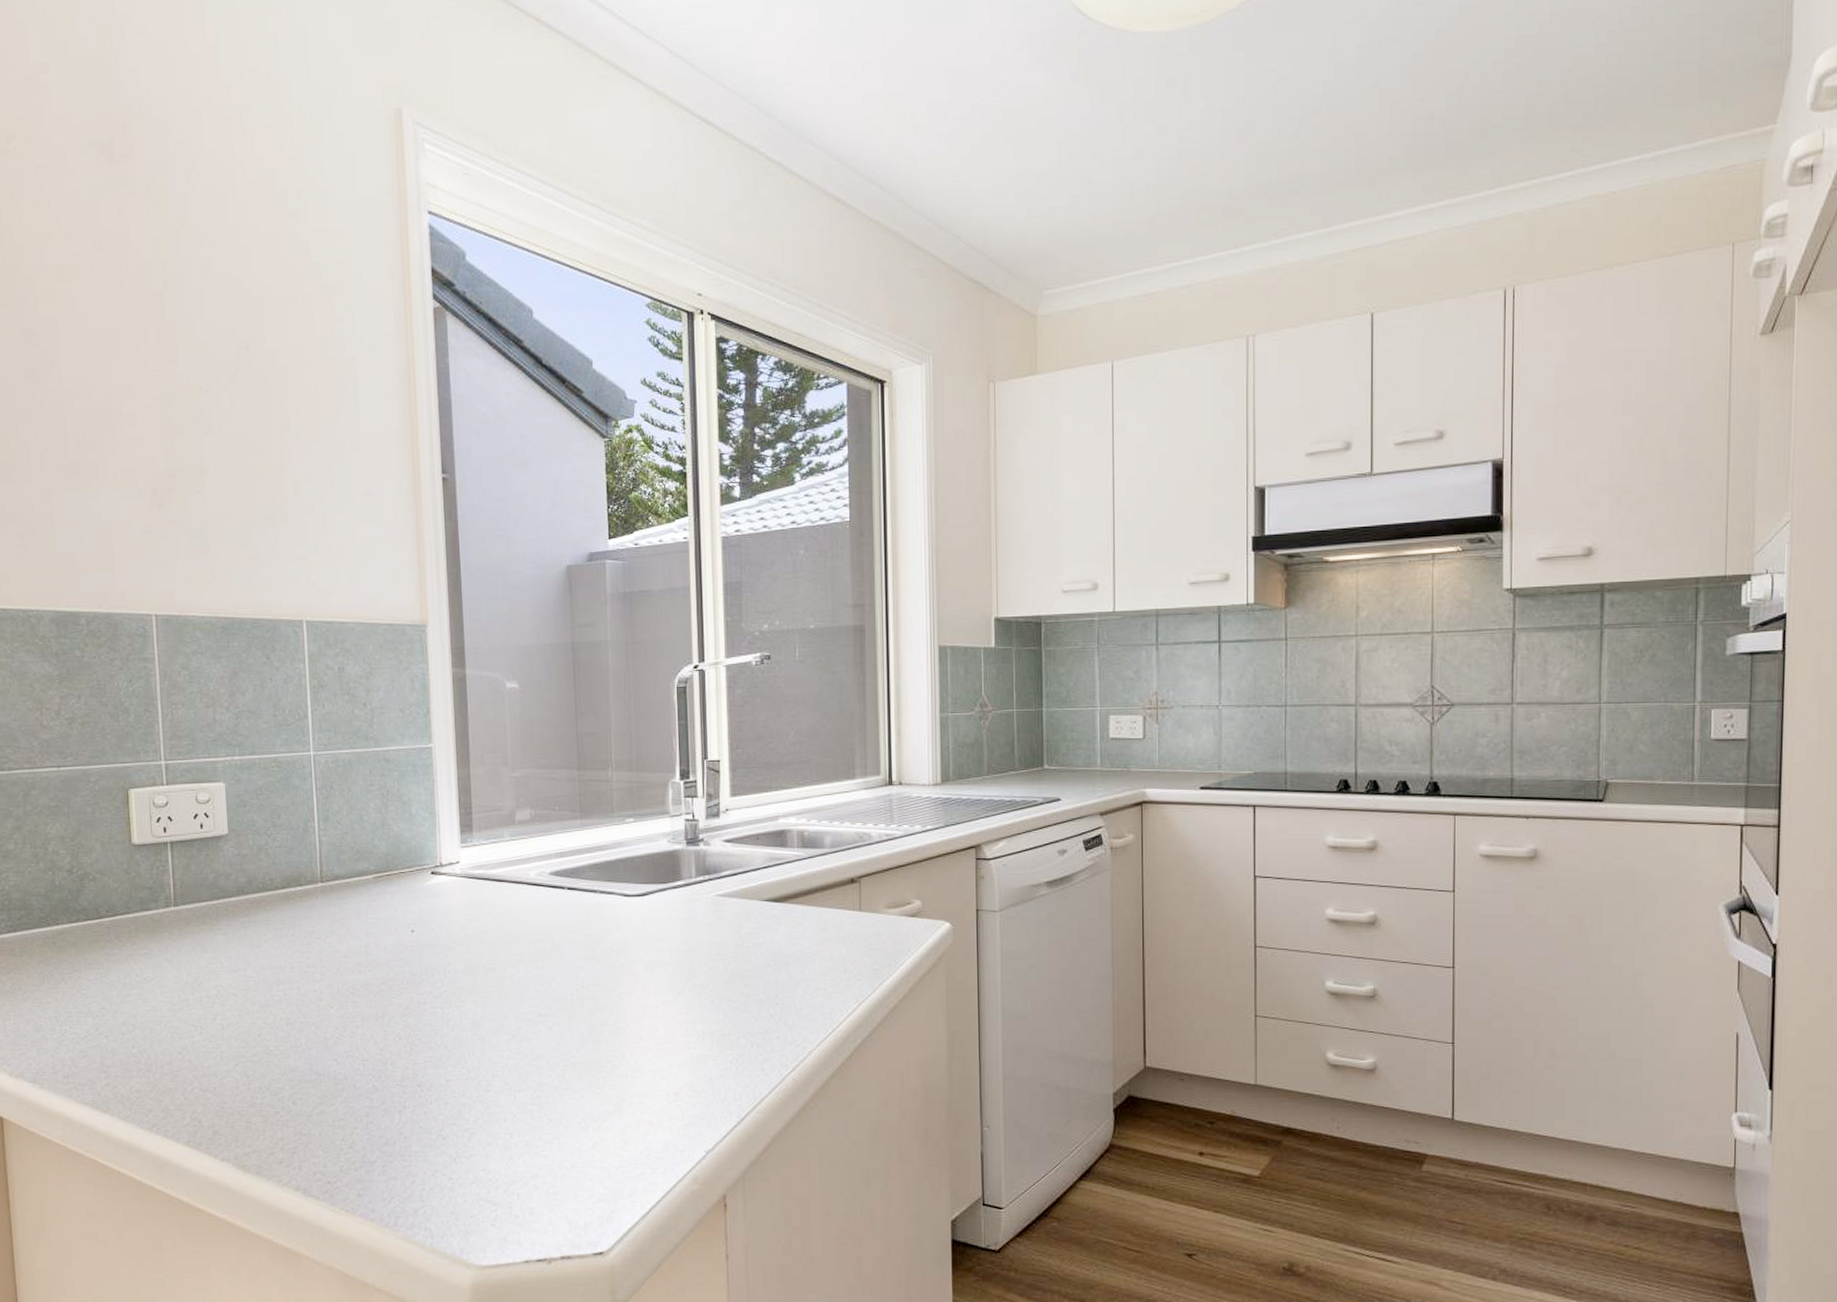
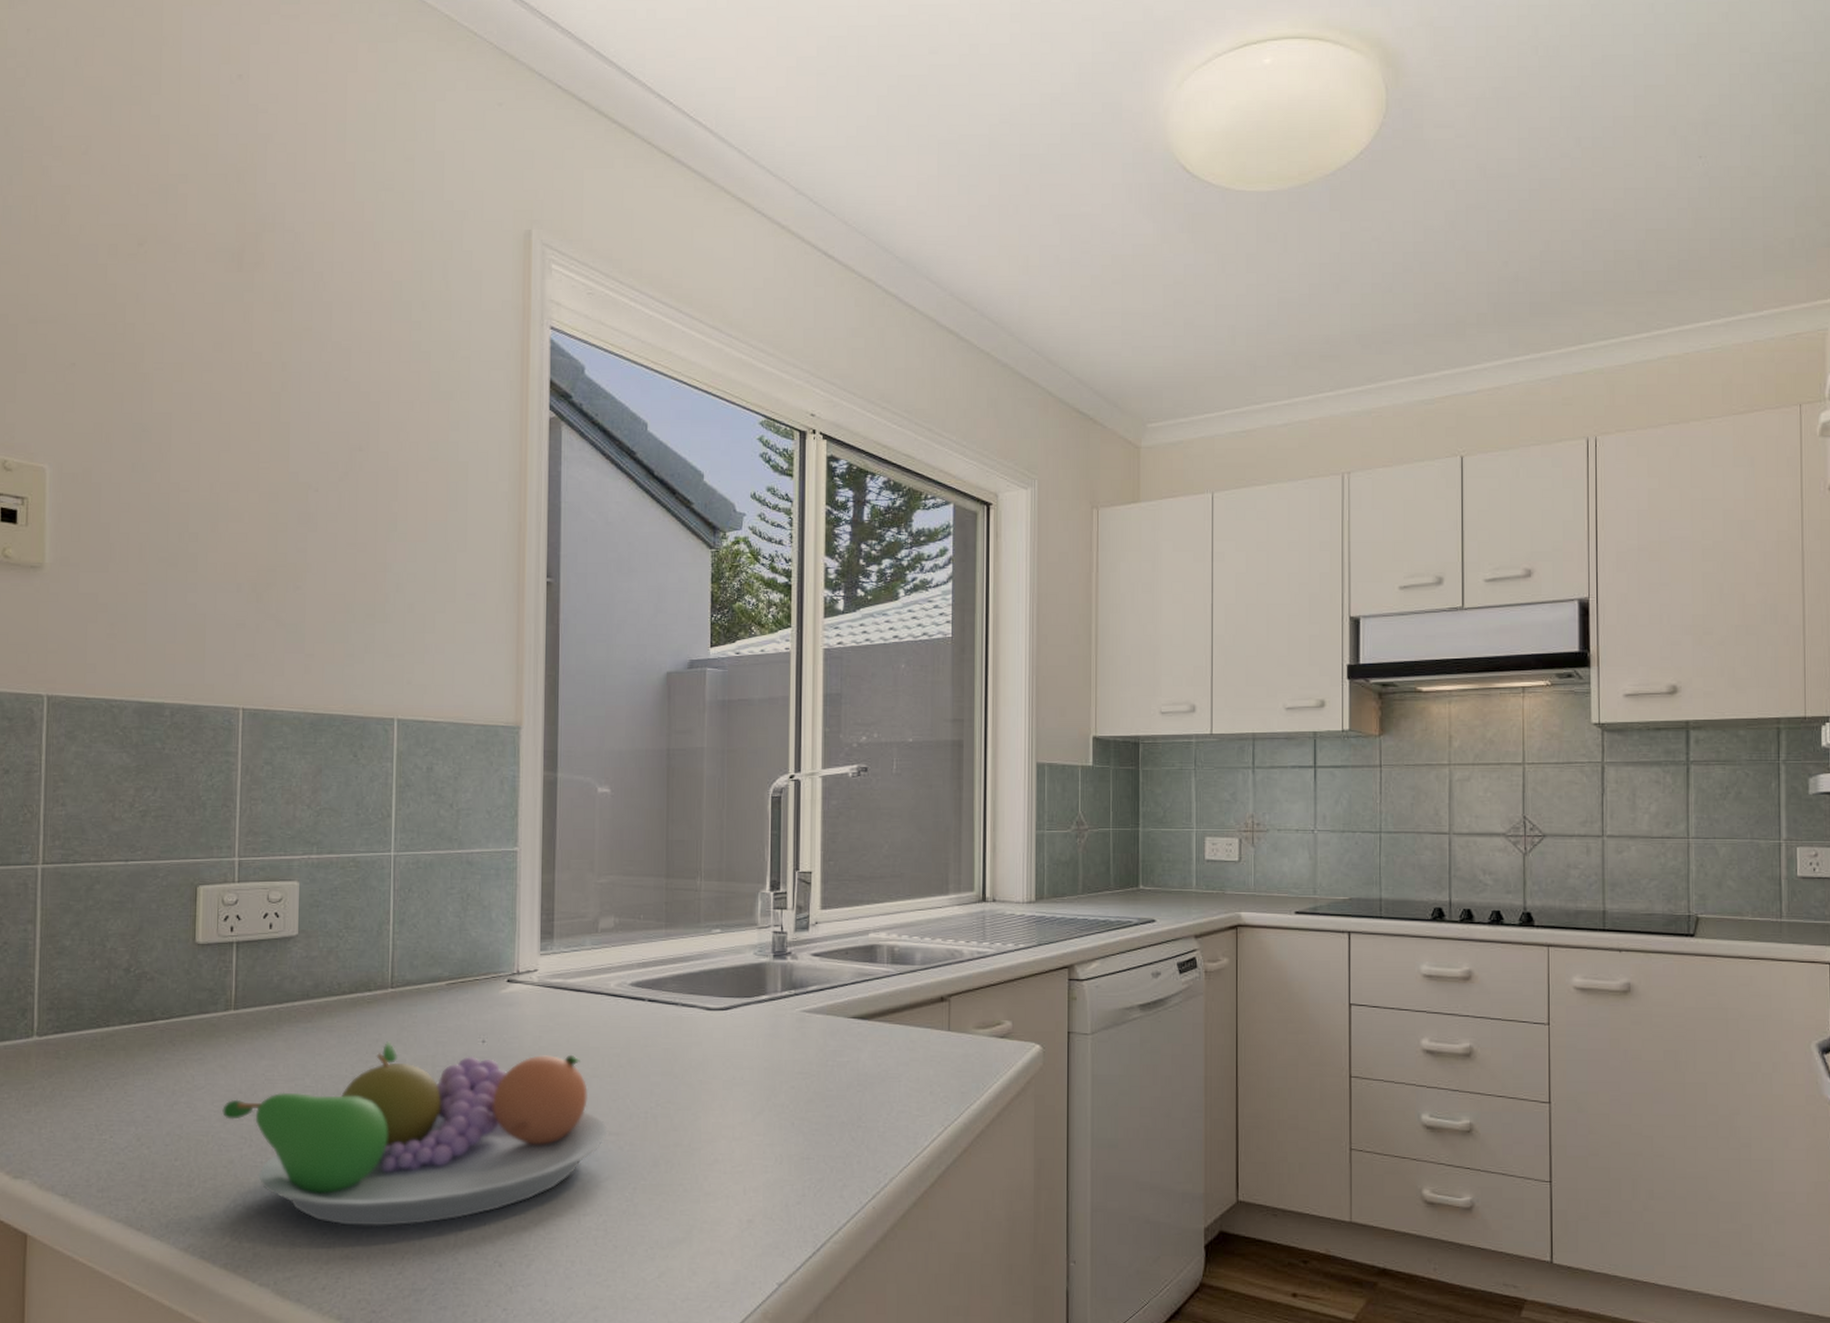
fruit bowl: none [172,933,536,1105] -> present [222,1041,607,1226]

